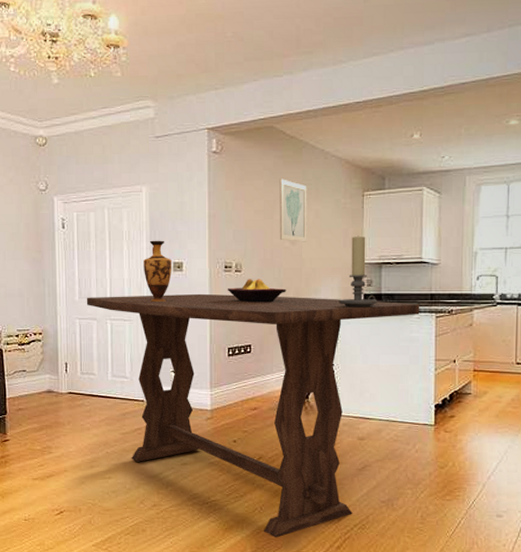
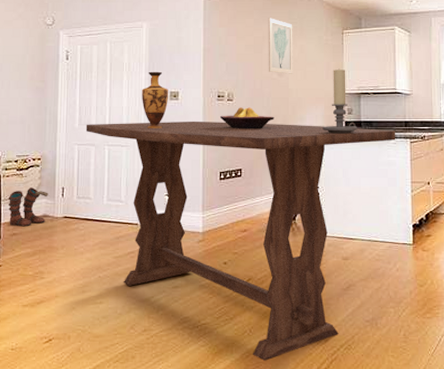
boots: none [11,363,52,402] -> present [8,187,49,227]

